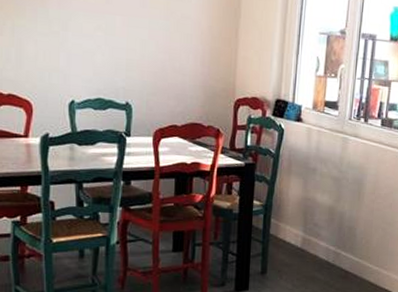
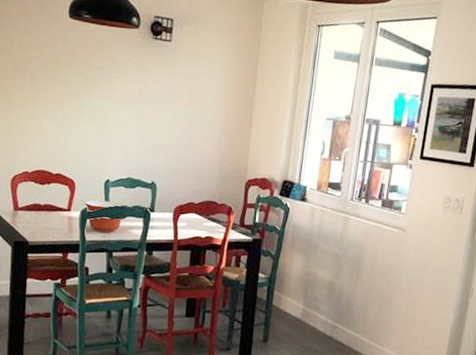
mixing bowl: none [45,124,97,161] -> present [84,200,127,233]

